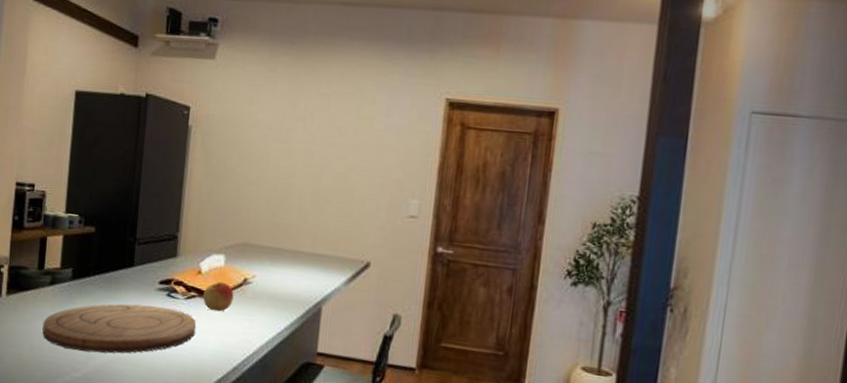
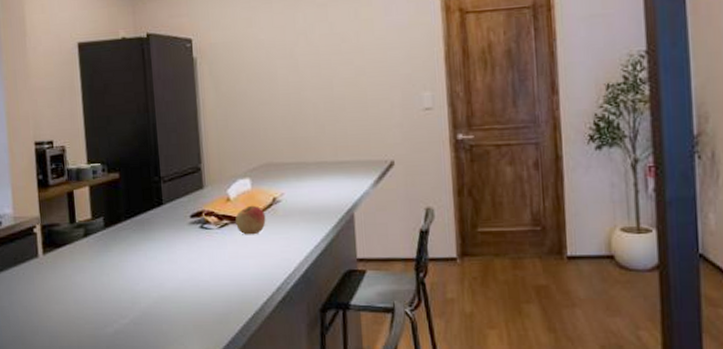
cutting board: present [42,303,196,354] -> none [83,239,234,297]

